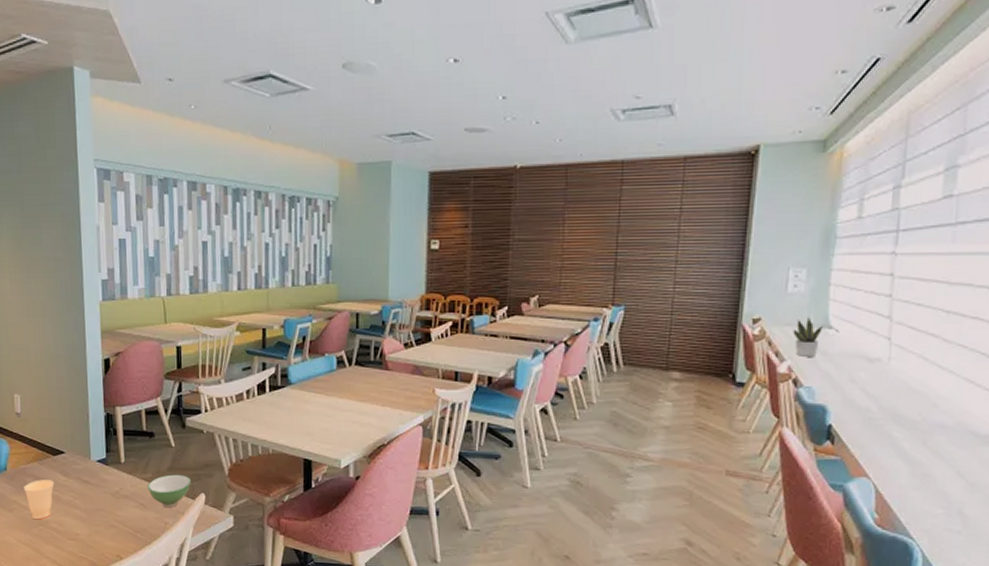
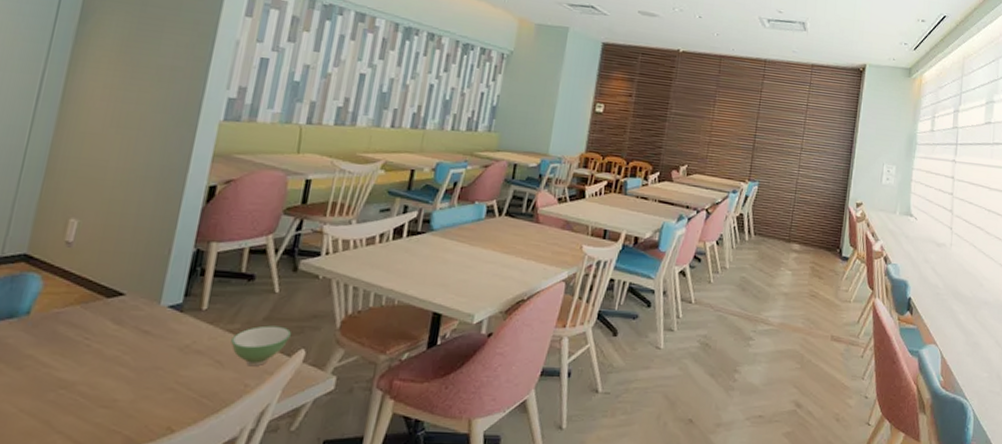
cup: present [23,480,55,520] -> none [48,328,99,381]
potted plant: present [793,317,823,358] -> none [885,205,906,240]

